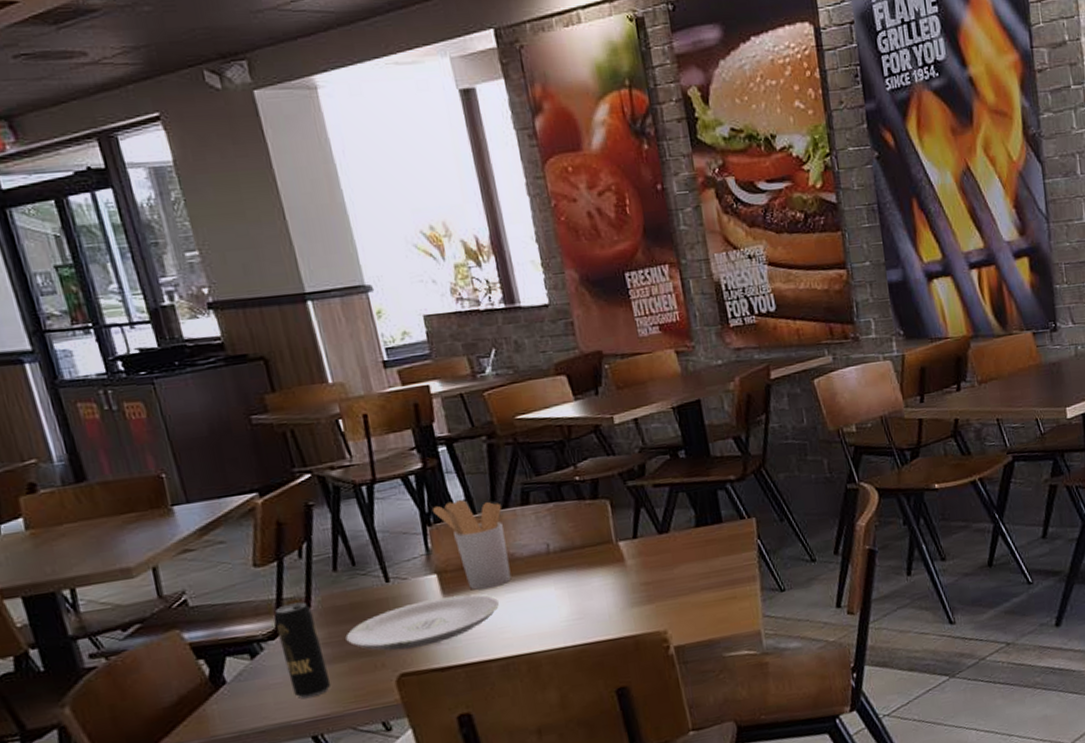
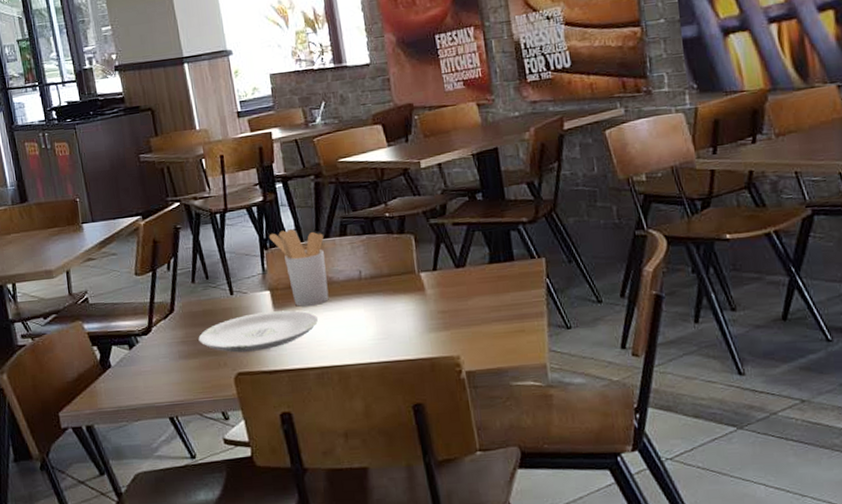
beverage can: present [273,602,331,699] -> none [147,306,186,386]

